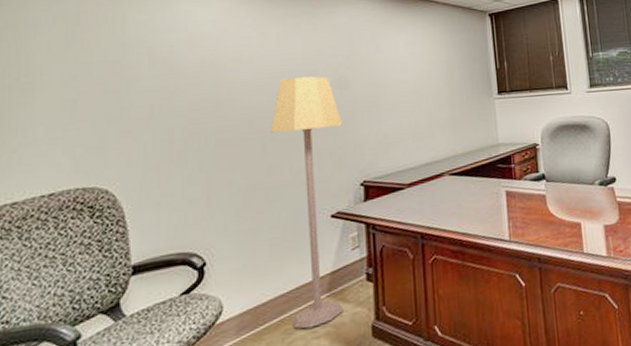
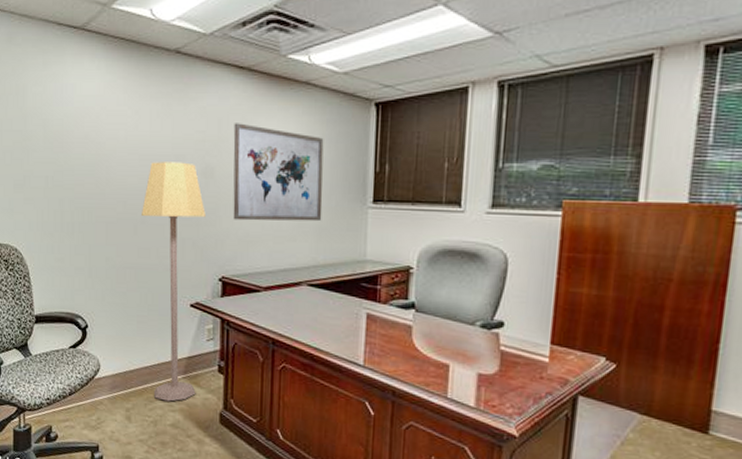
wall art: none [365,37,456,125] -> present [233,123,324,222]

